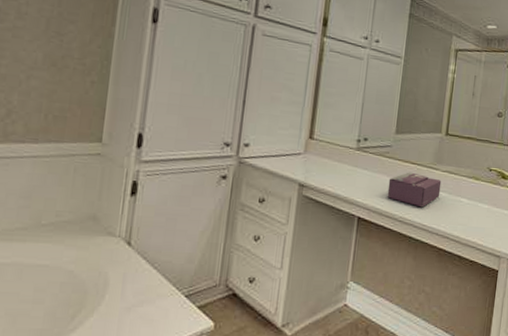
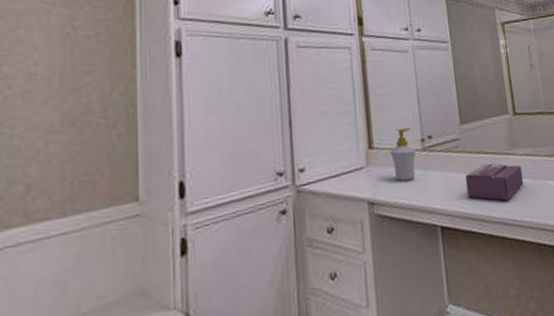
soap bottle: none [327,127,351,173] -> present [389,128,416,181]

